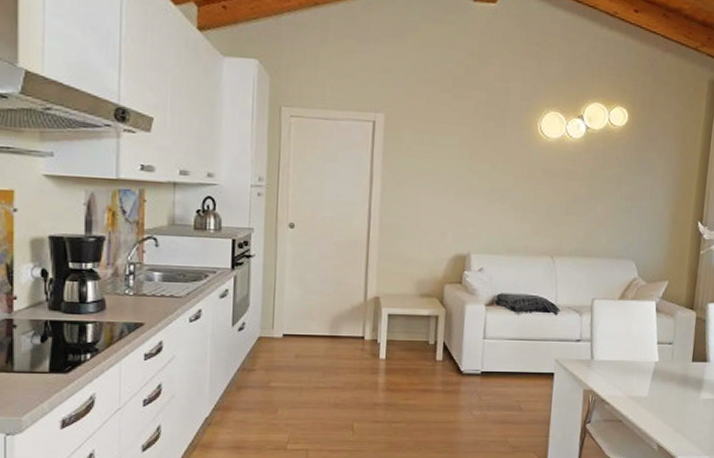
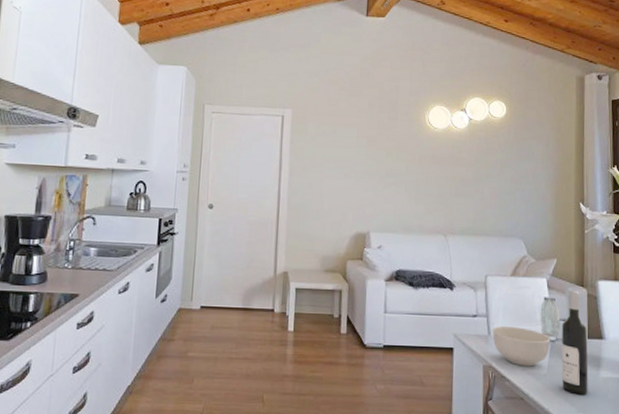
bowl: none [595,350,655,390] -> present [491,325,551,367]
vase: none [644,320,667,364] -> present [539,297,560,341]
bottle: none [661,313,693,416] -> present [561,290,588,395]

